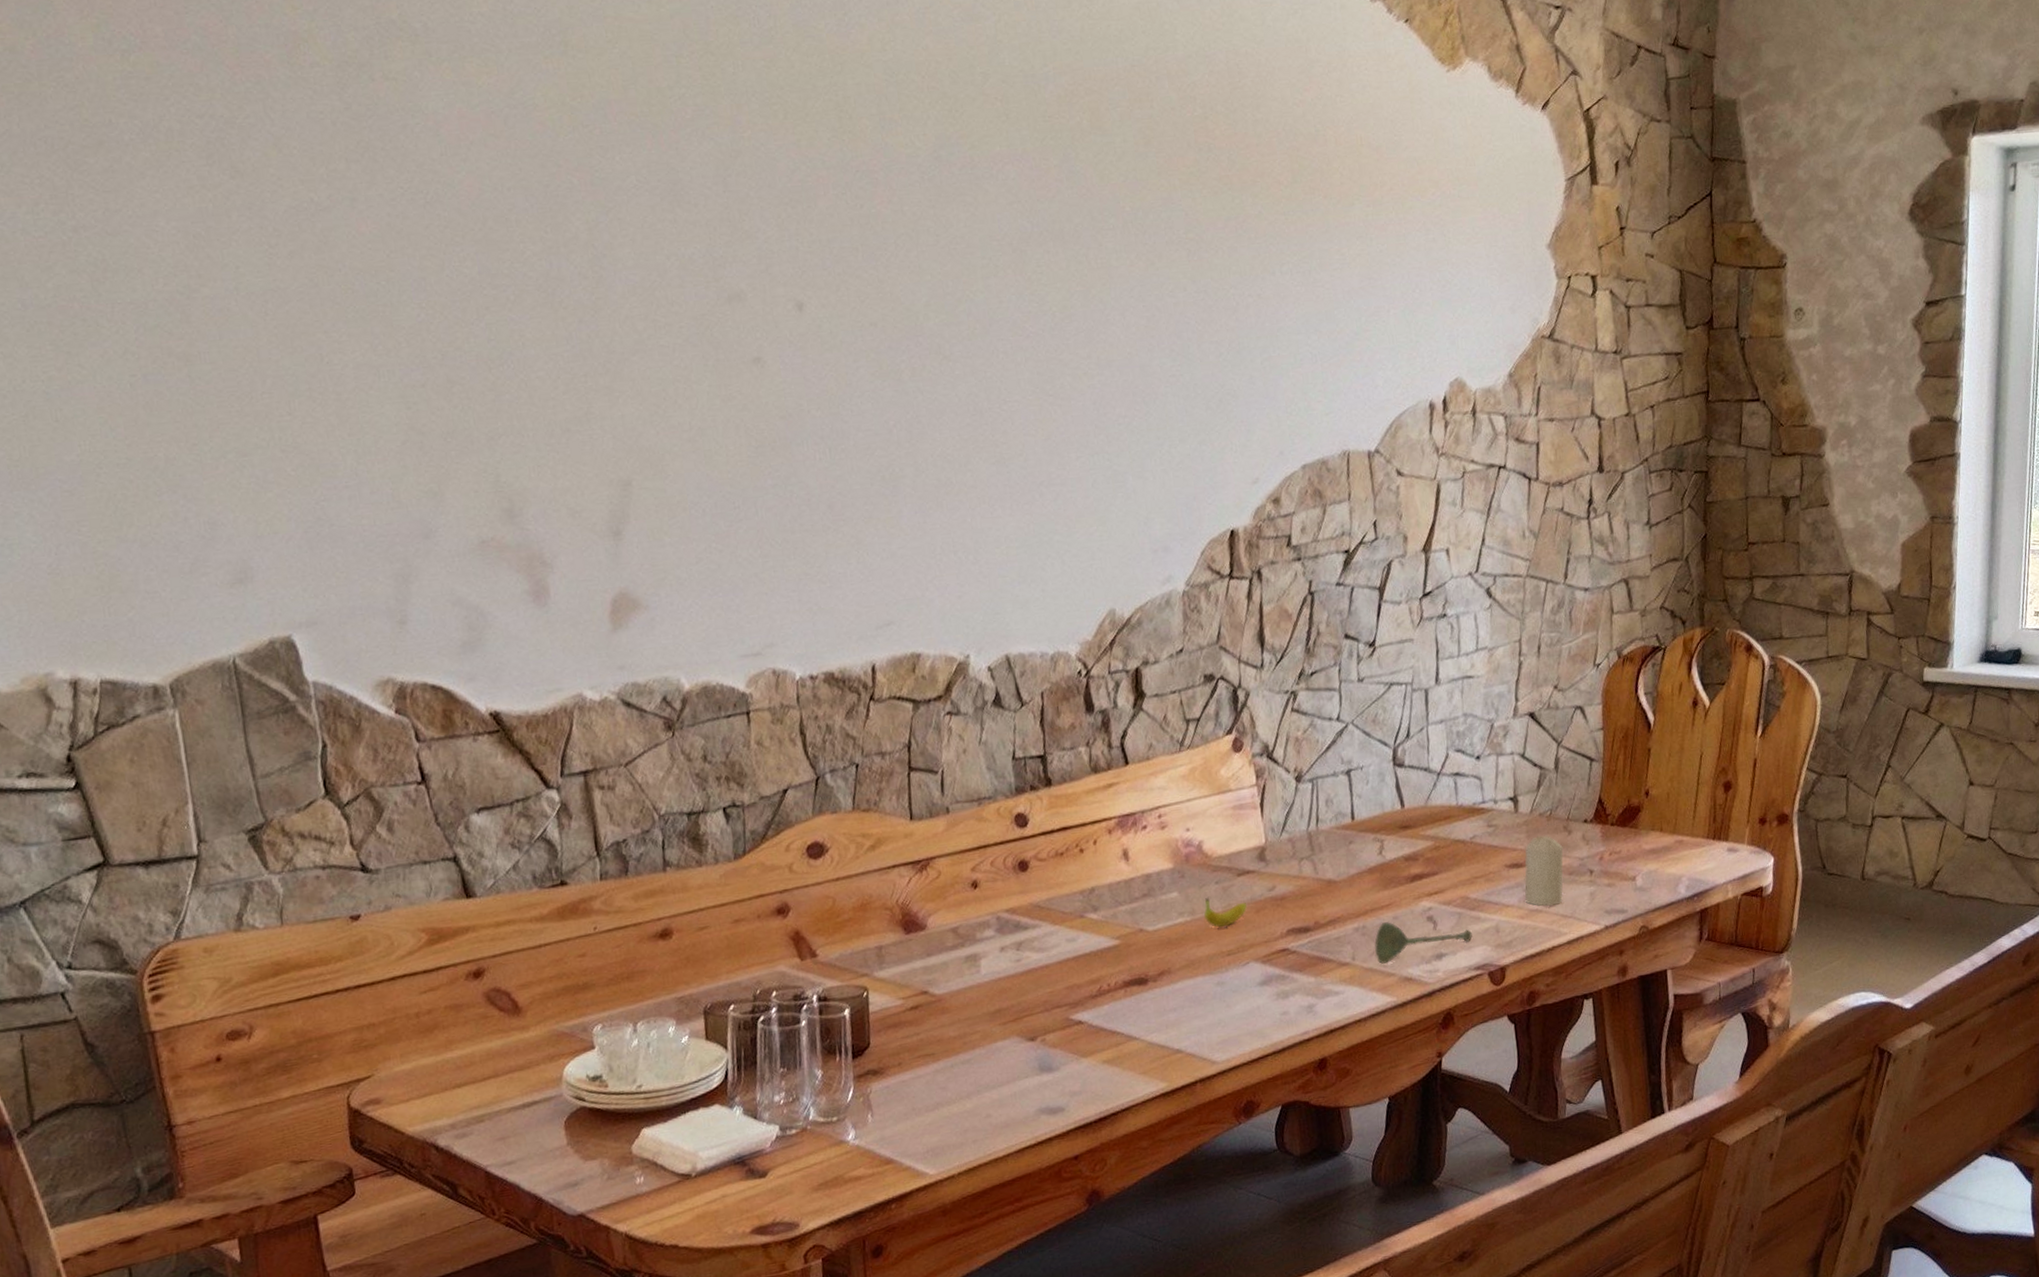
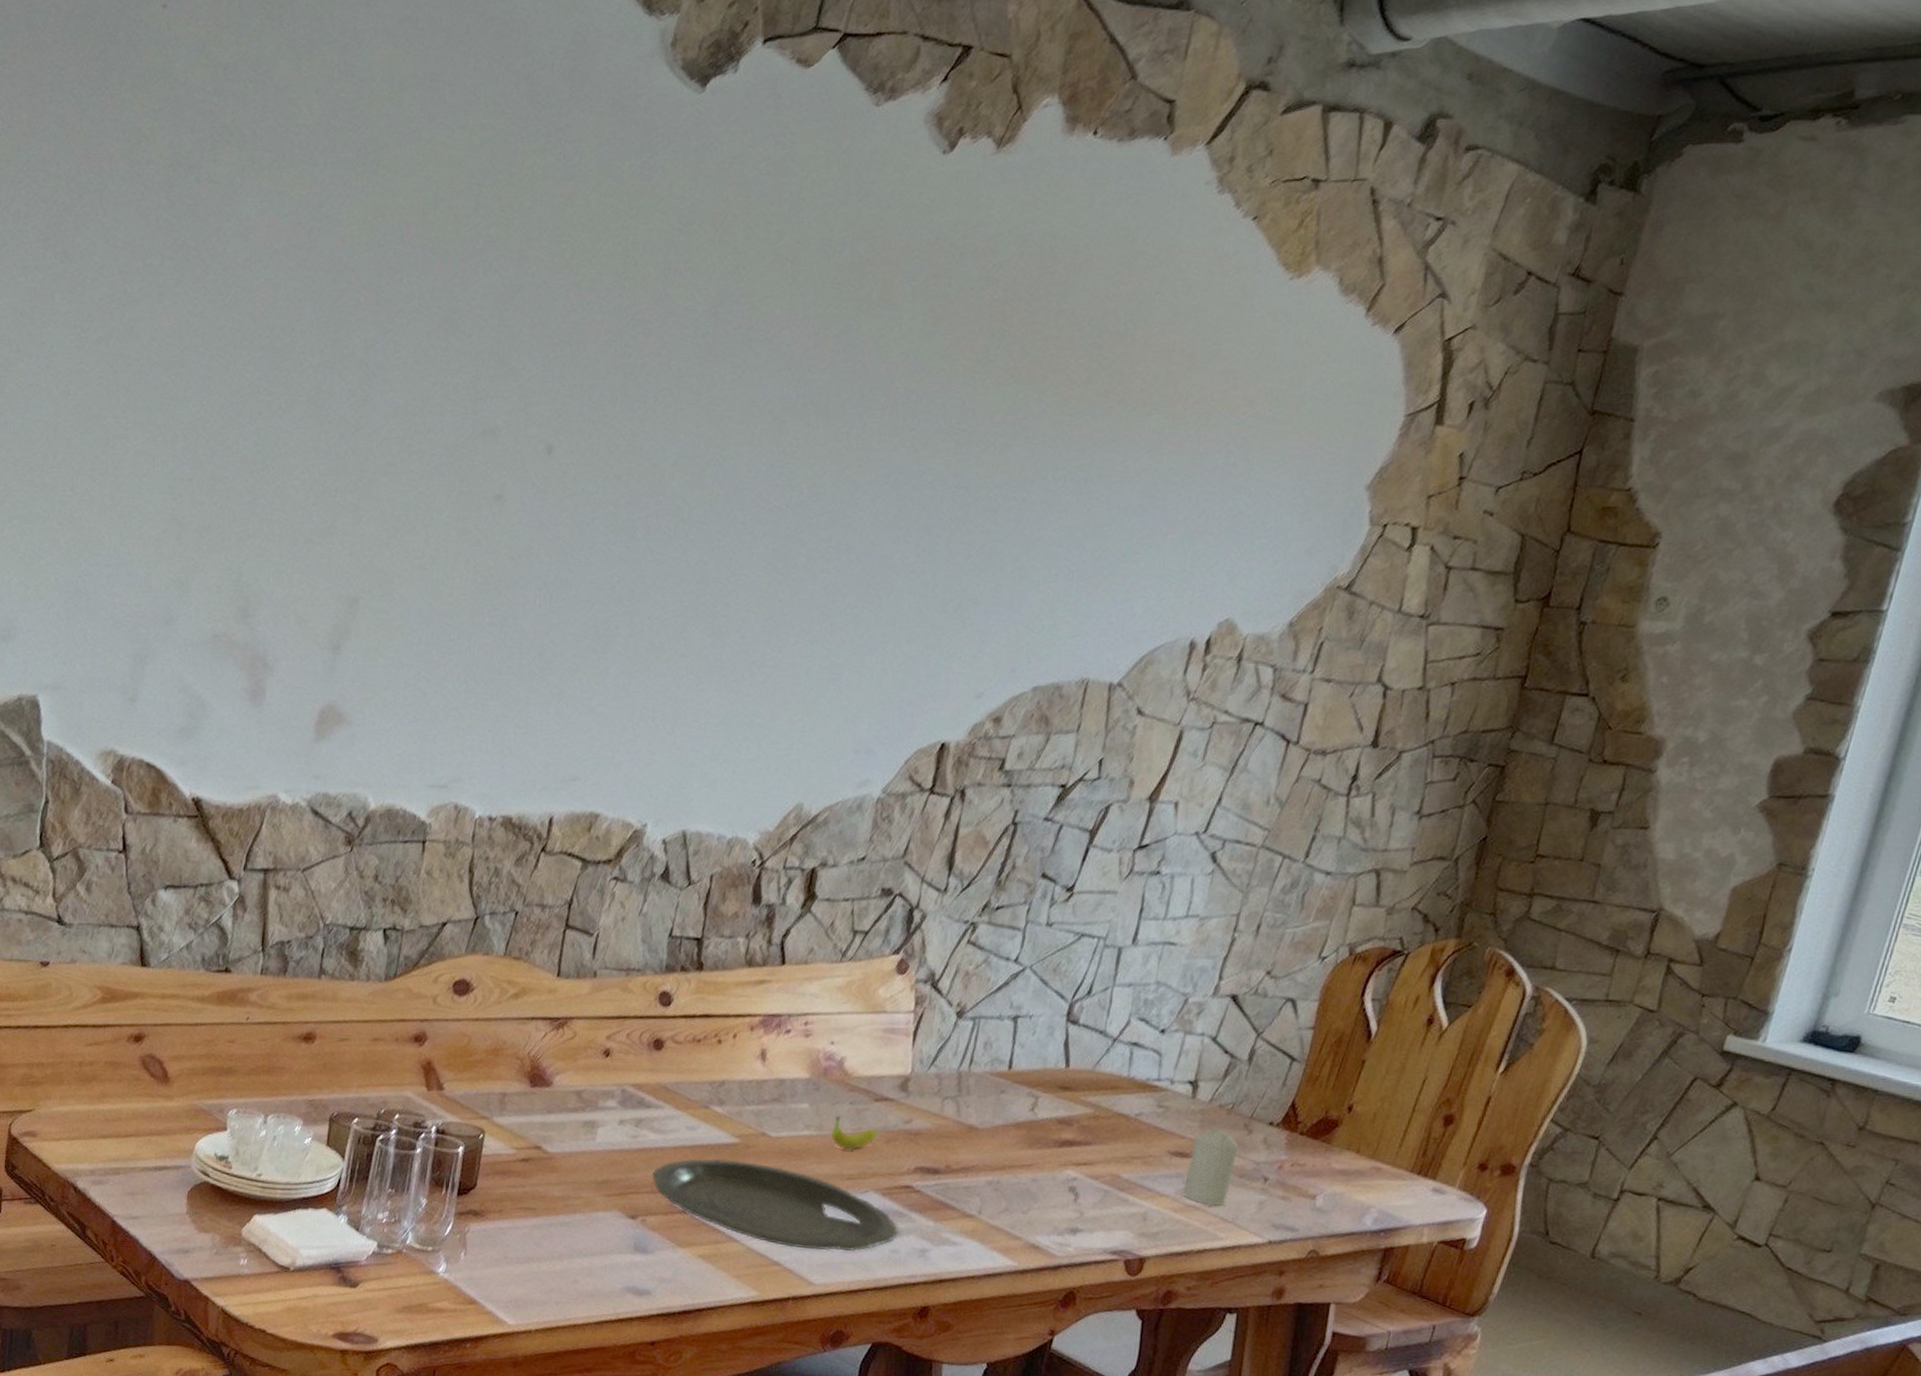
plate: none [1042,958,1284,1033] -> present [652,1158,898,1252]
soupspoon: present [1374,922,1472,964] -> none [1003,1182,1116,1226]

